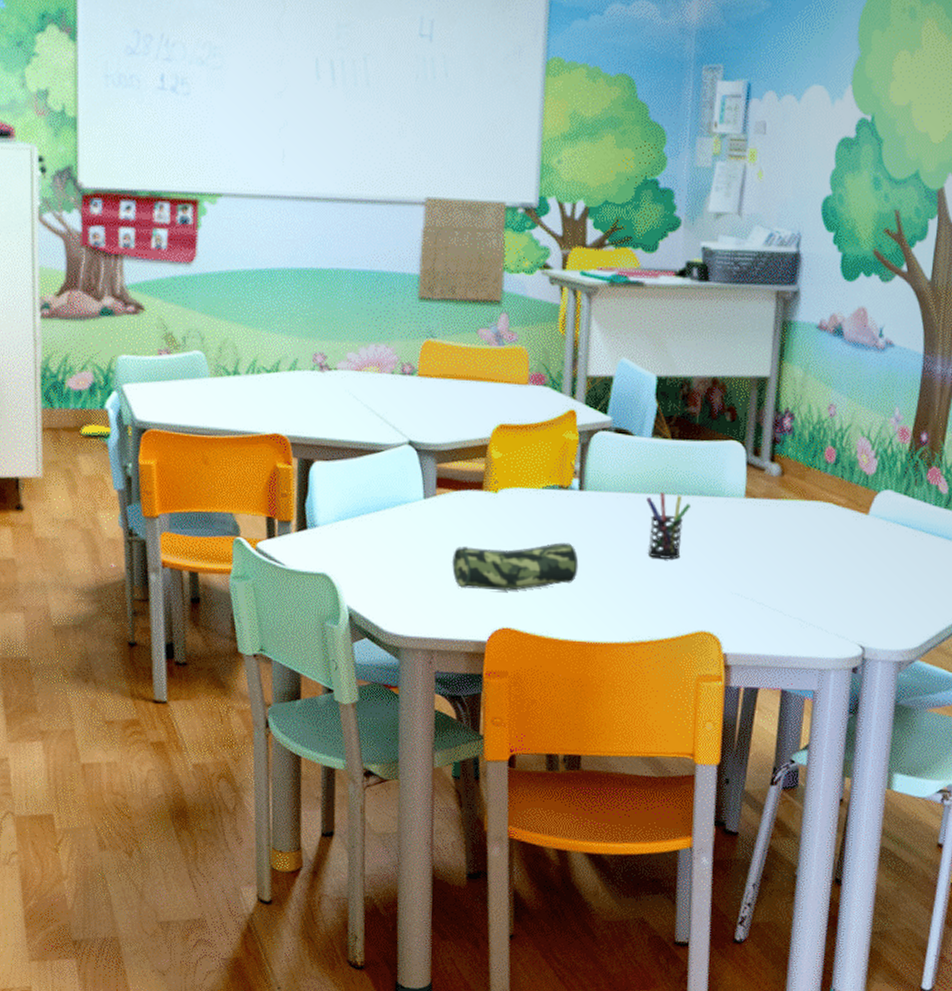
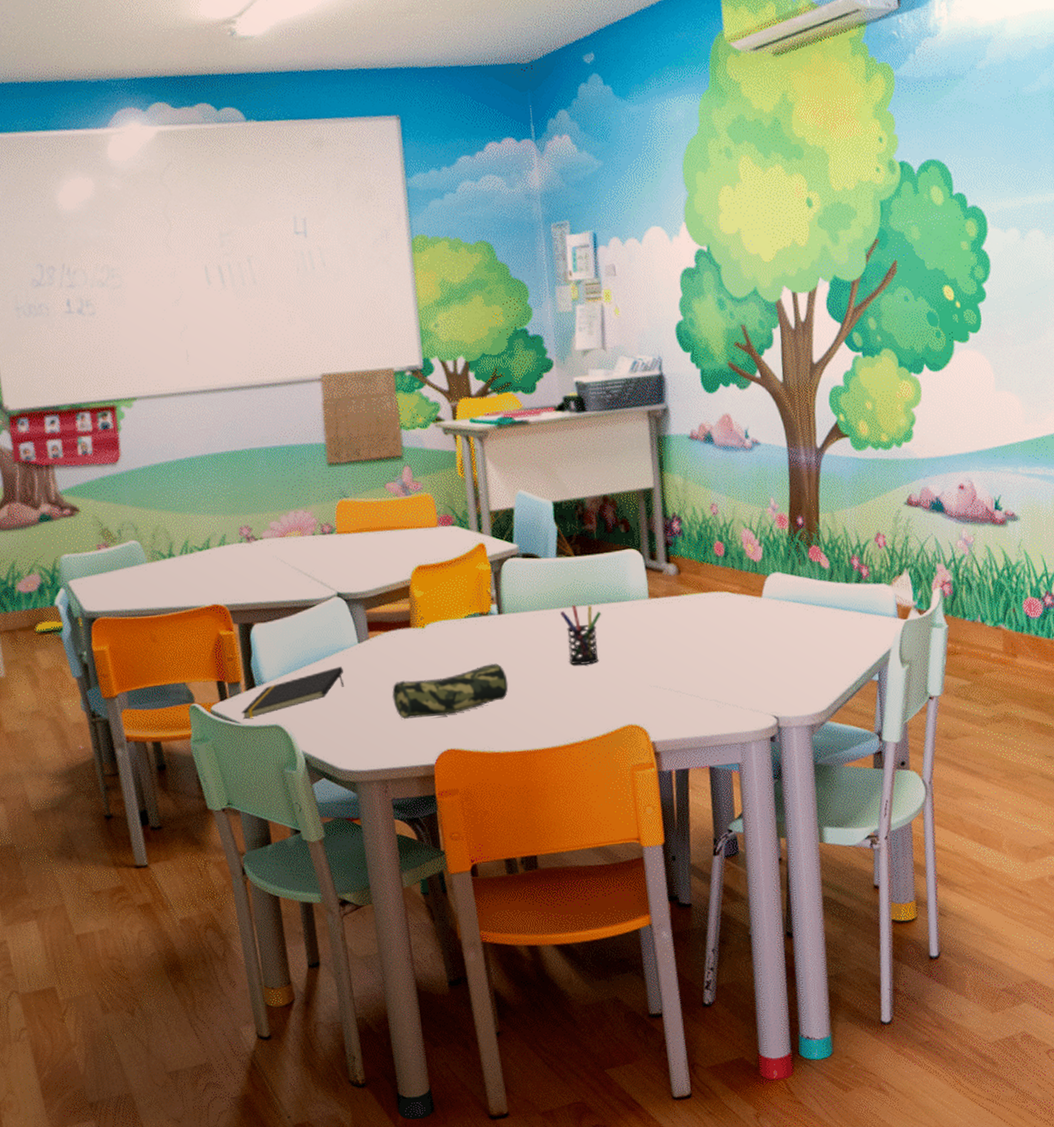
notepad: none [287,520,403,563] -> present [240,666,344,720]

